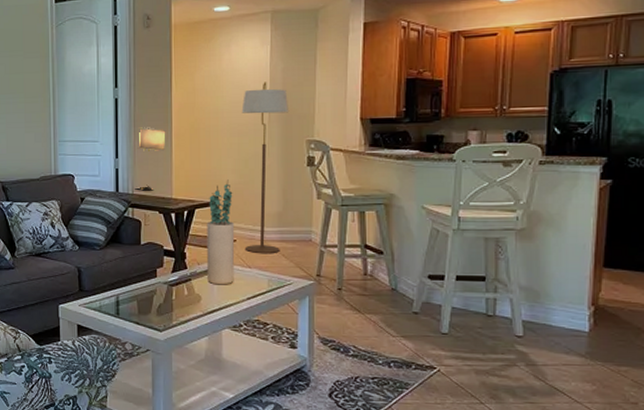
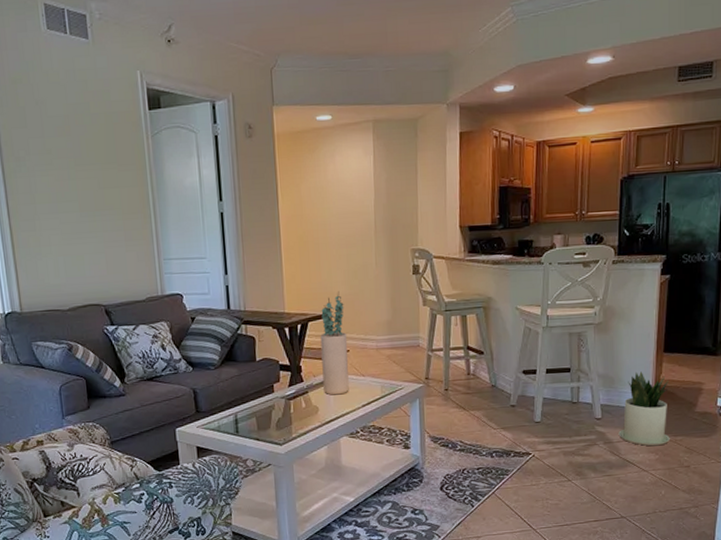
table lamp: present [134,128,166,192] -> none [245,242,275,308]
floor lamp: present [241,82,288,254] -> none [348,192,393,362]
planter: none [544,287,611,375] -> present [618,371,670,447]

